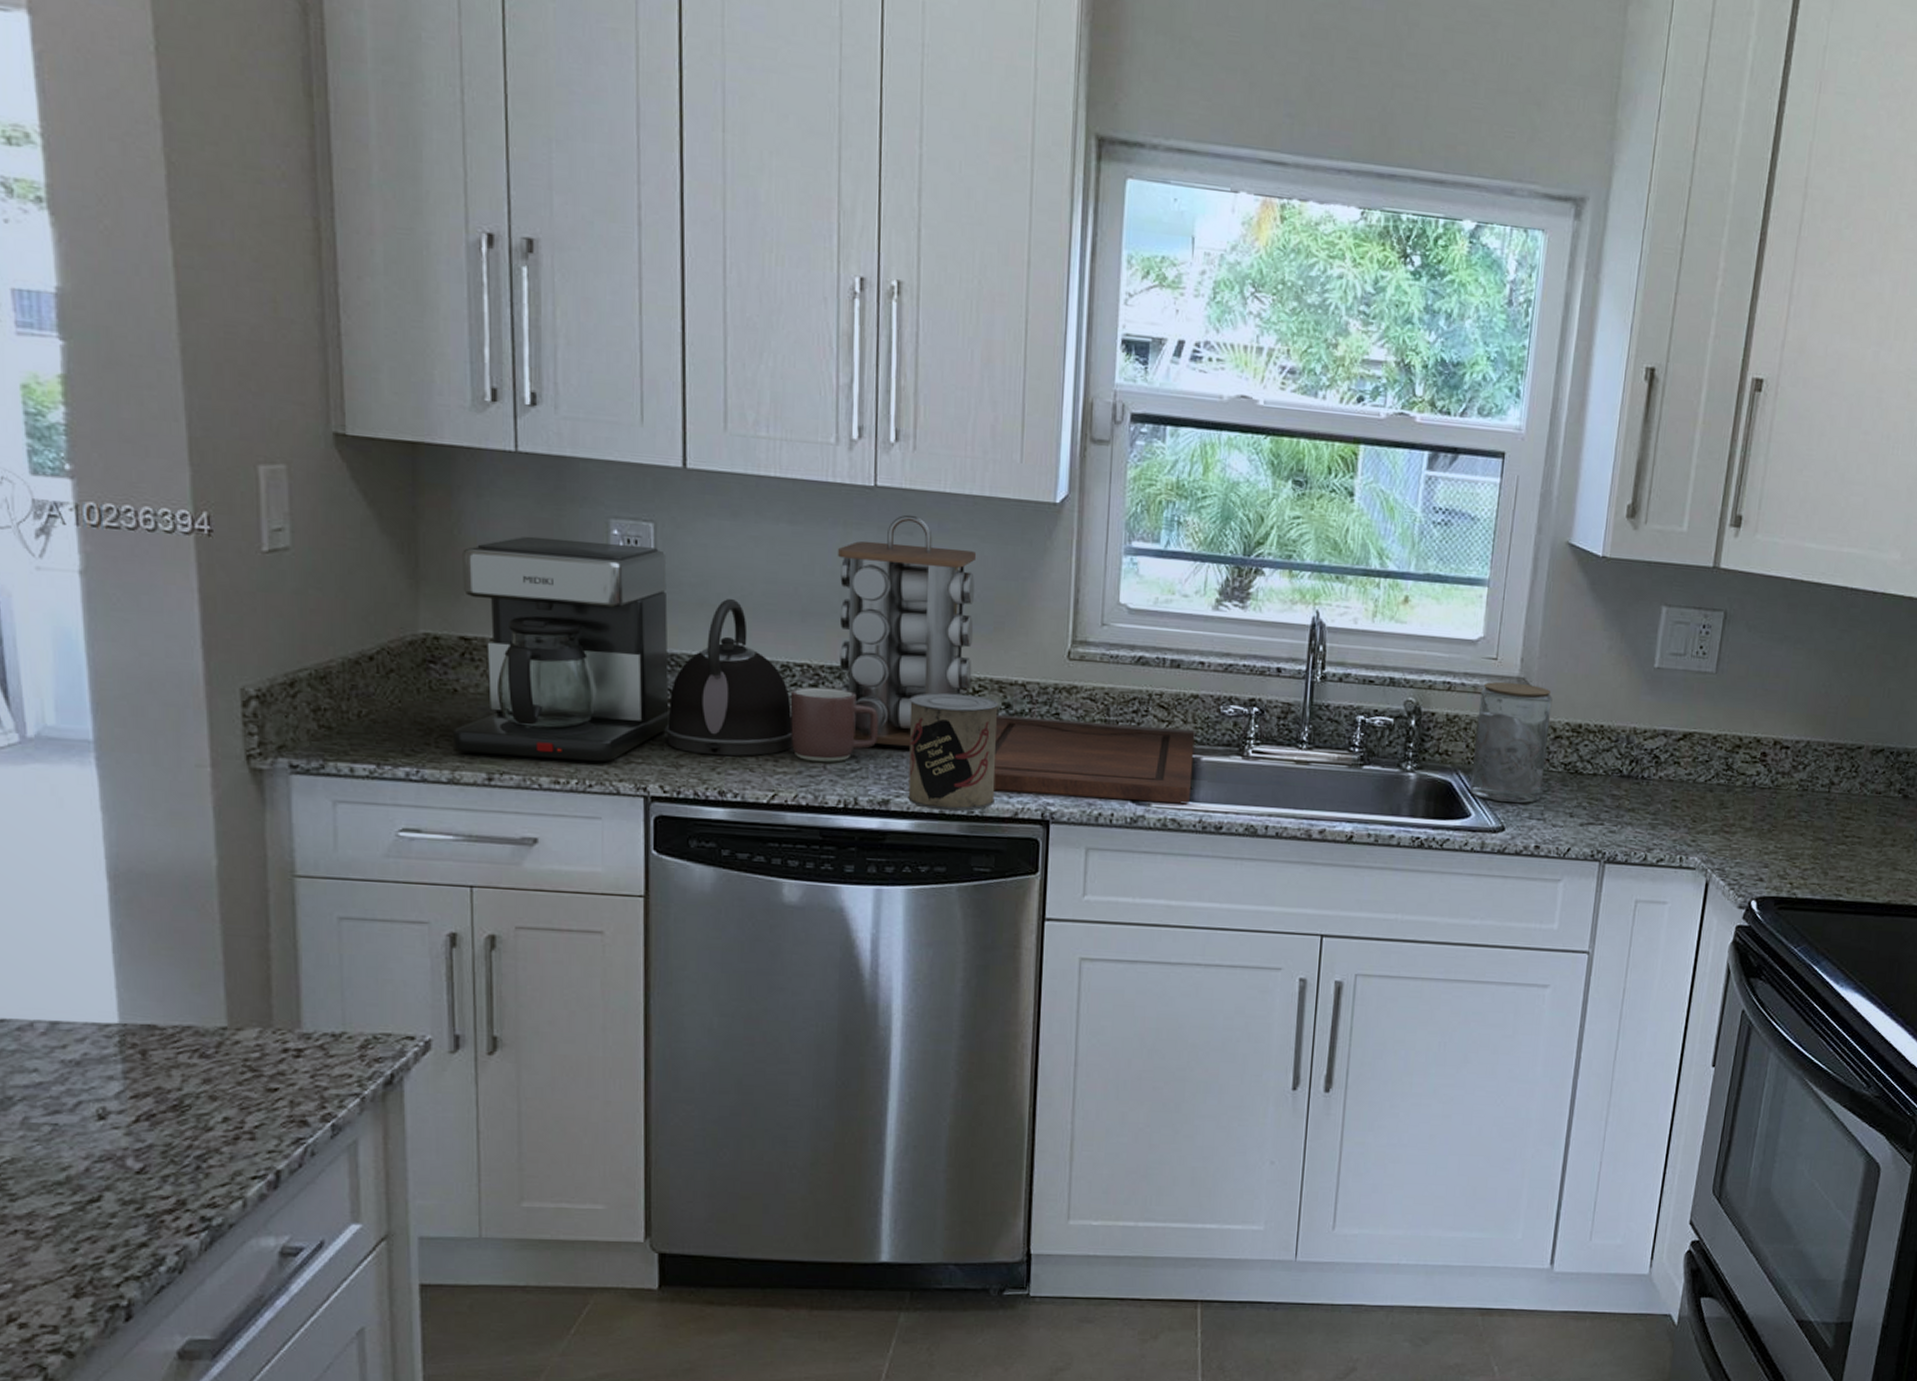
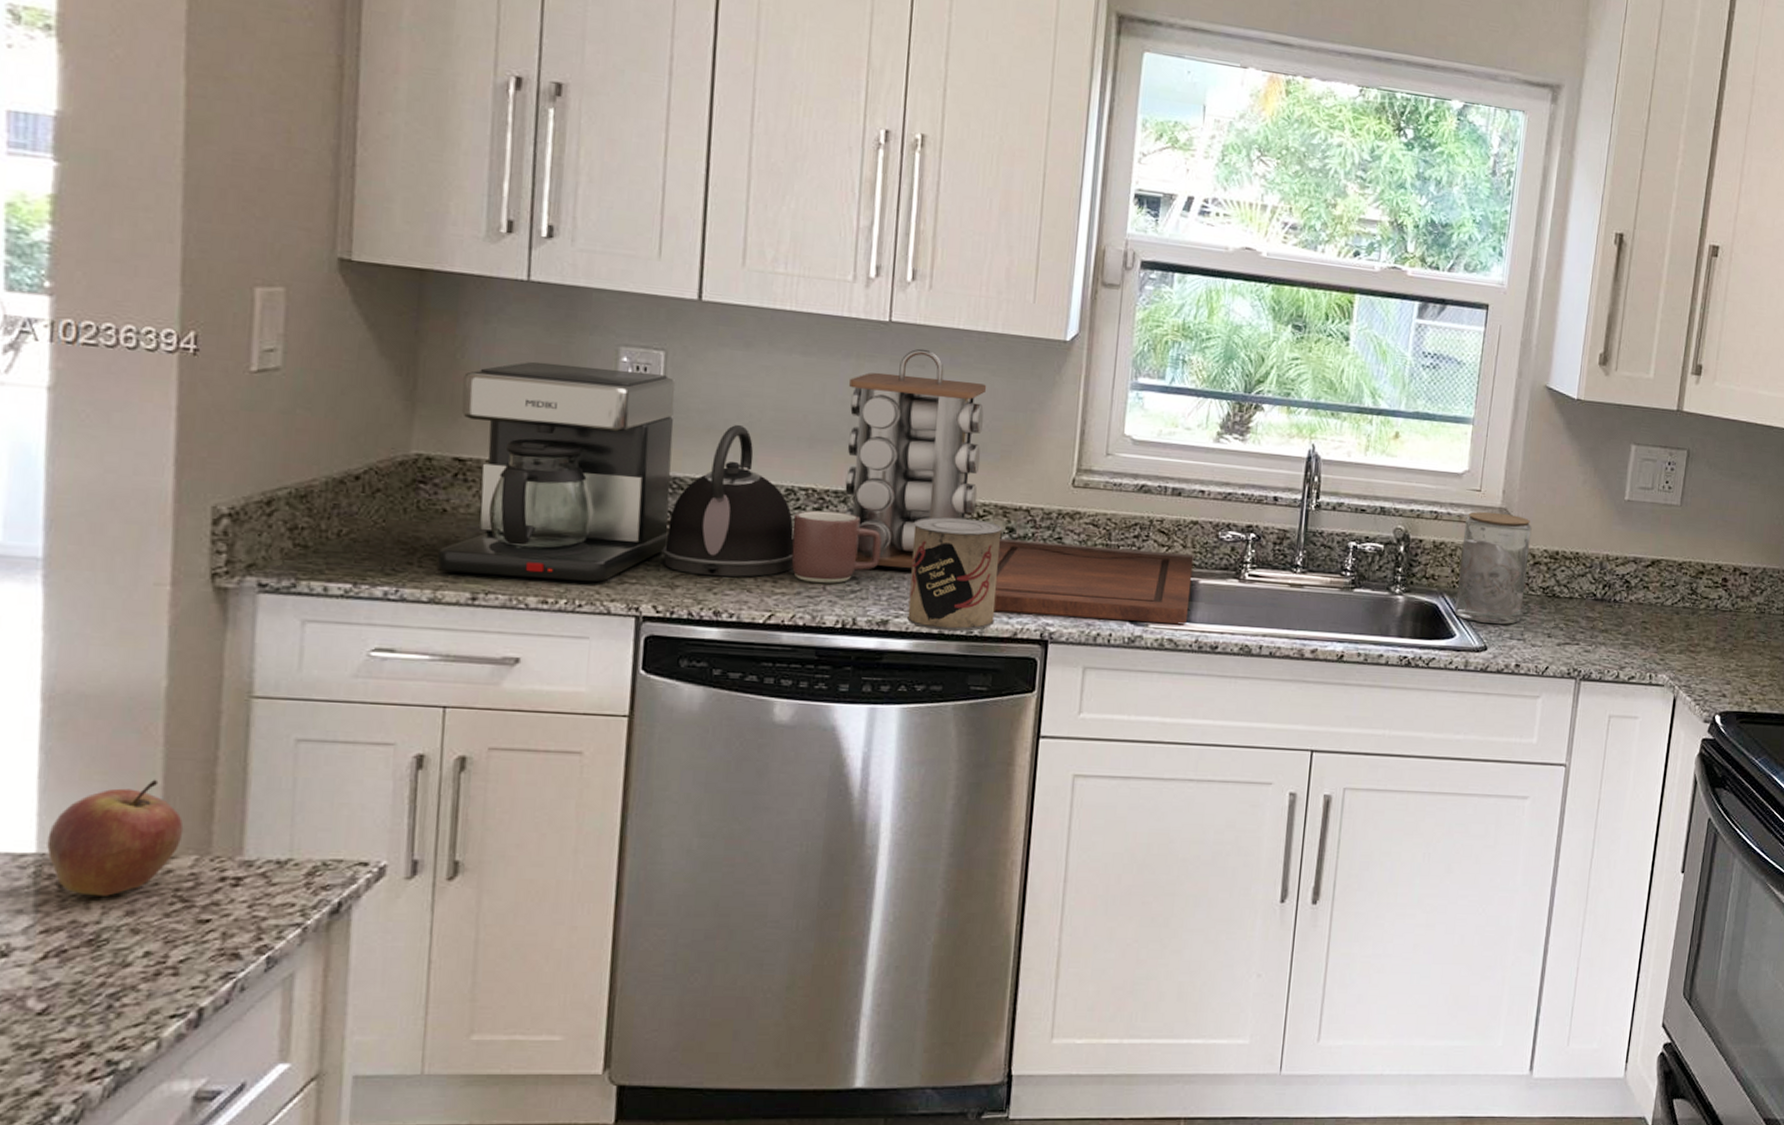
fruit: none [127,954,246,1065] -> present [47,779,184,896]

